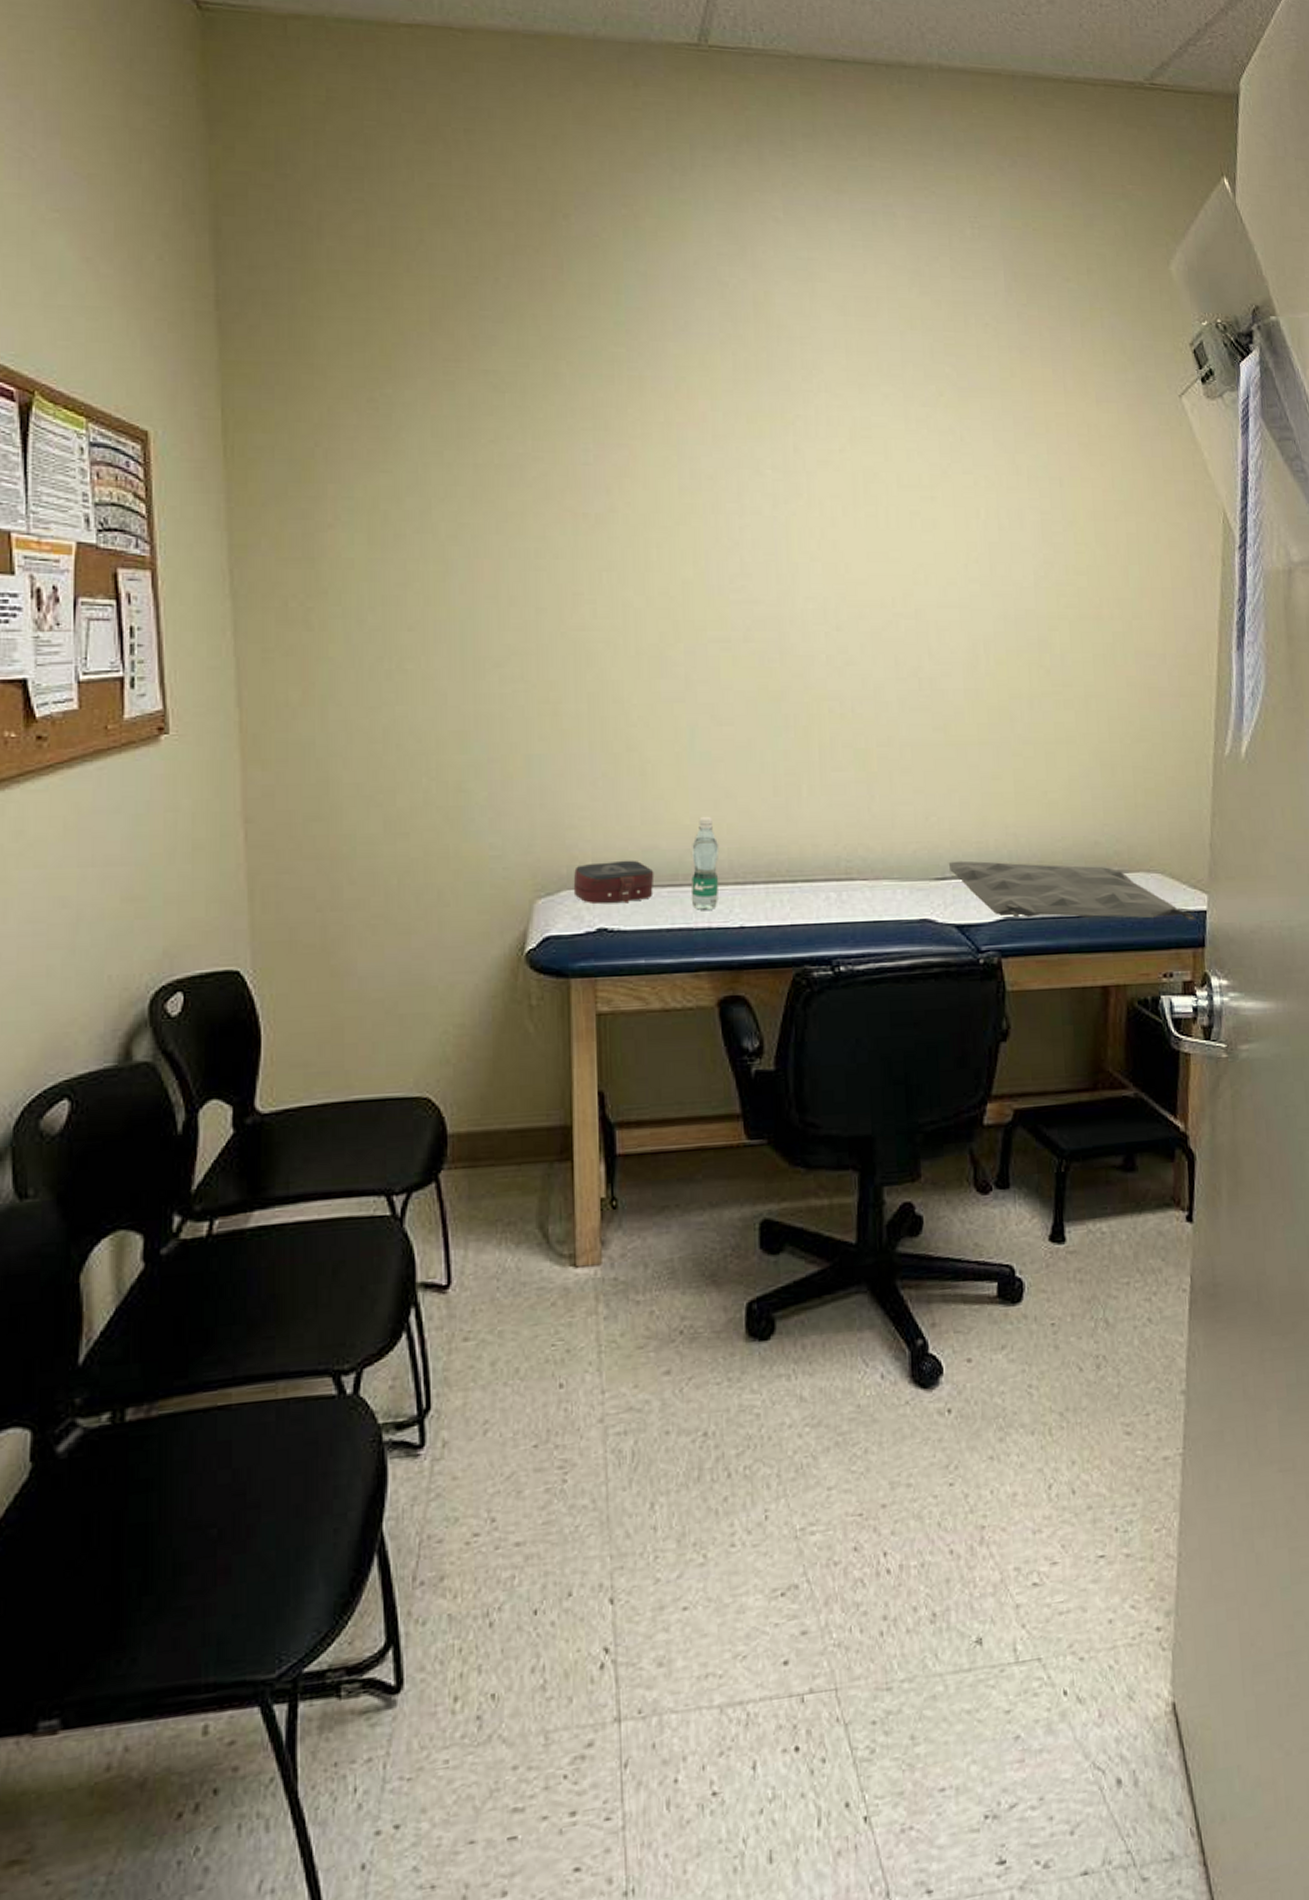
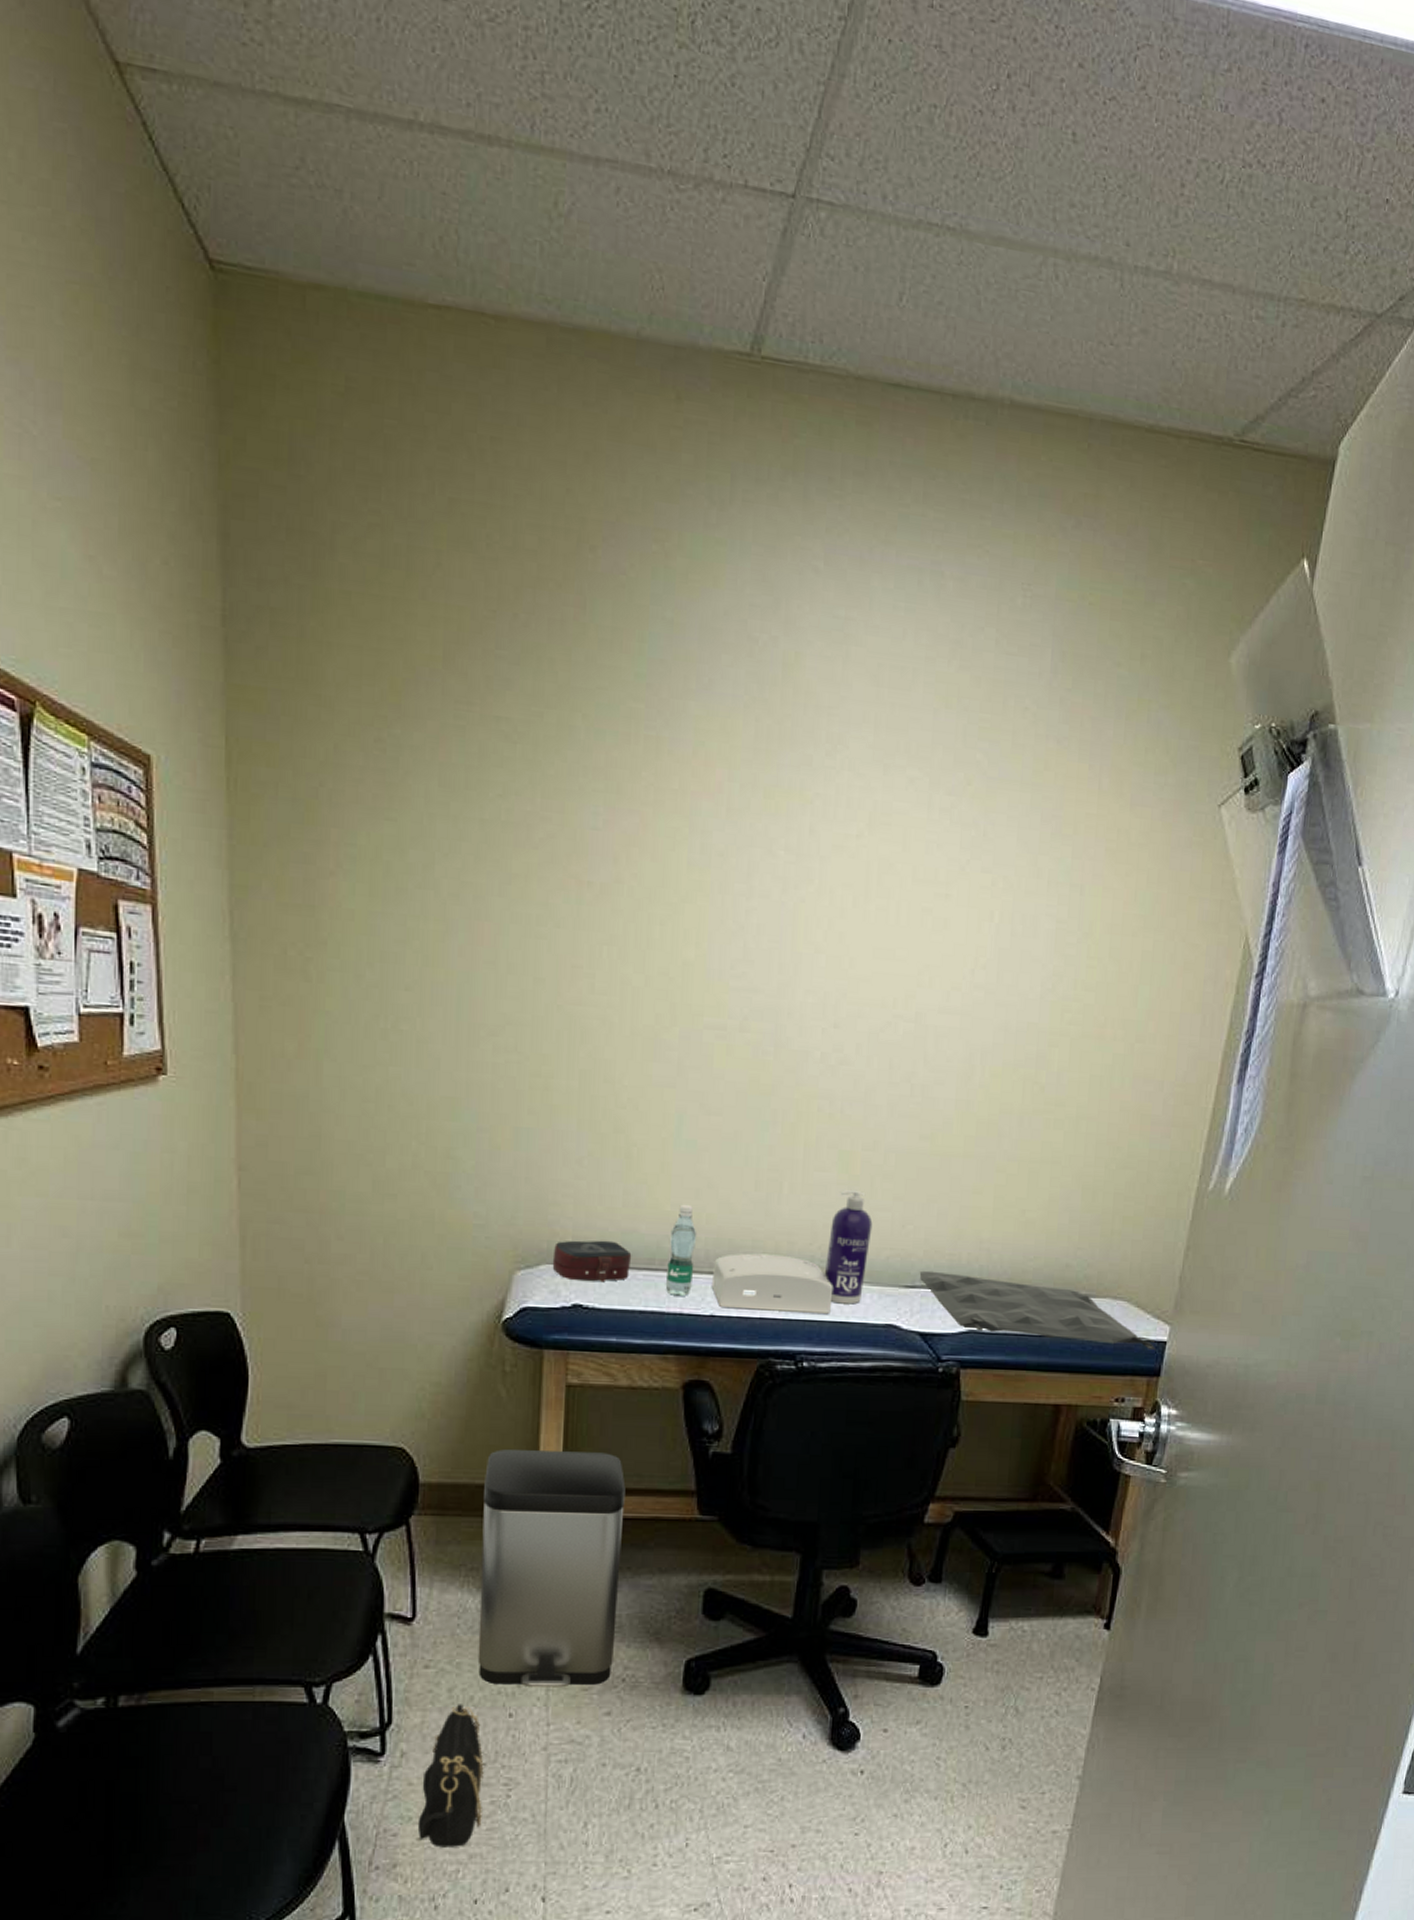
handbag: none [467,1378,537,1551] -> present [419,1704,484,1848]
pedal bin: none [517,1082,669,1352] -> present [477,1449,626,1688]
tissue dispenser: none [738,858,863,919] -> present [711,1253,833,1314]
spray bottle: none [852,786,896,903] -> present [824,1189,873,1305]

